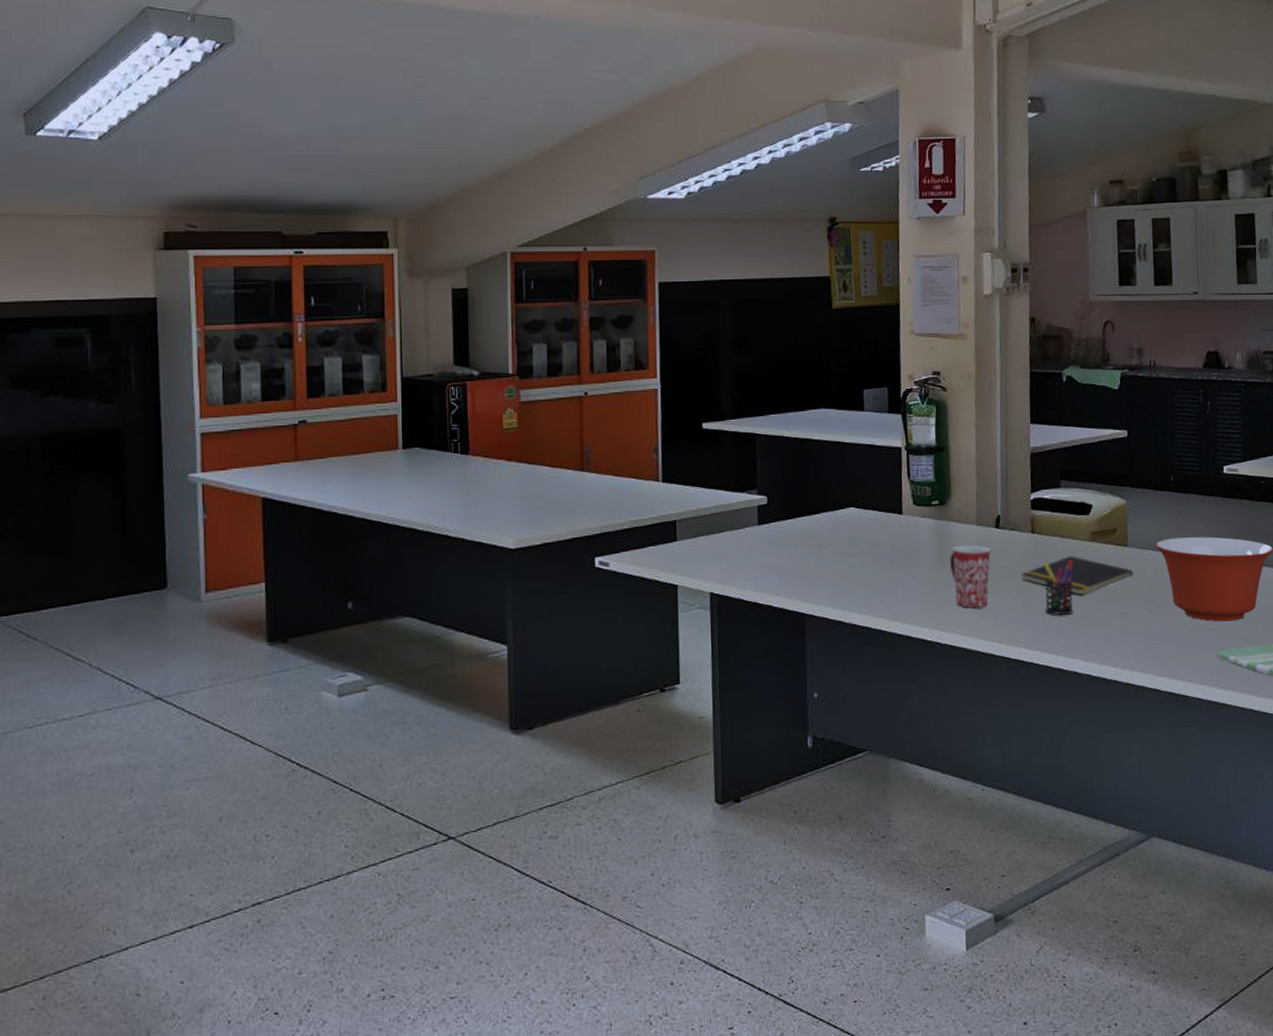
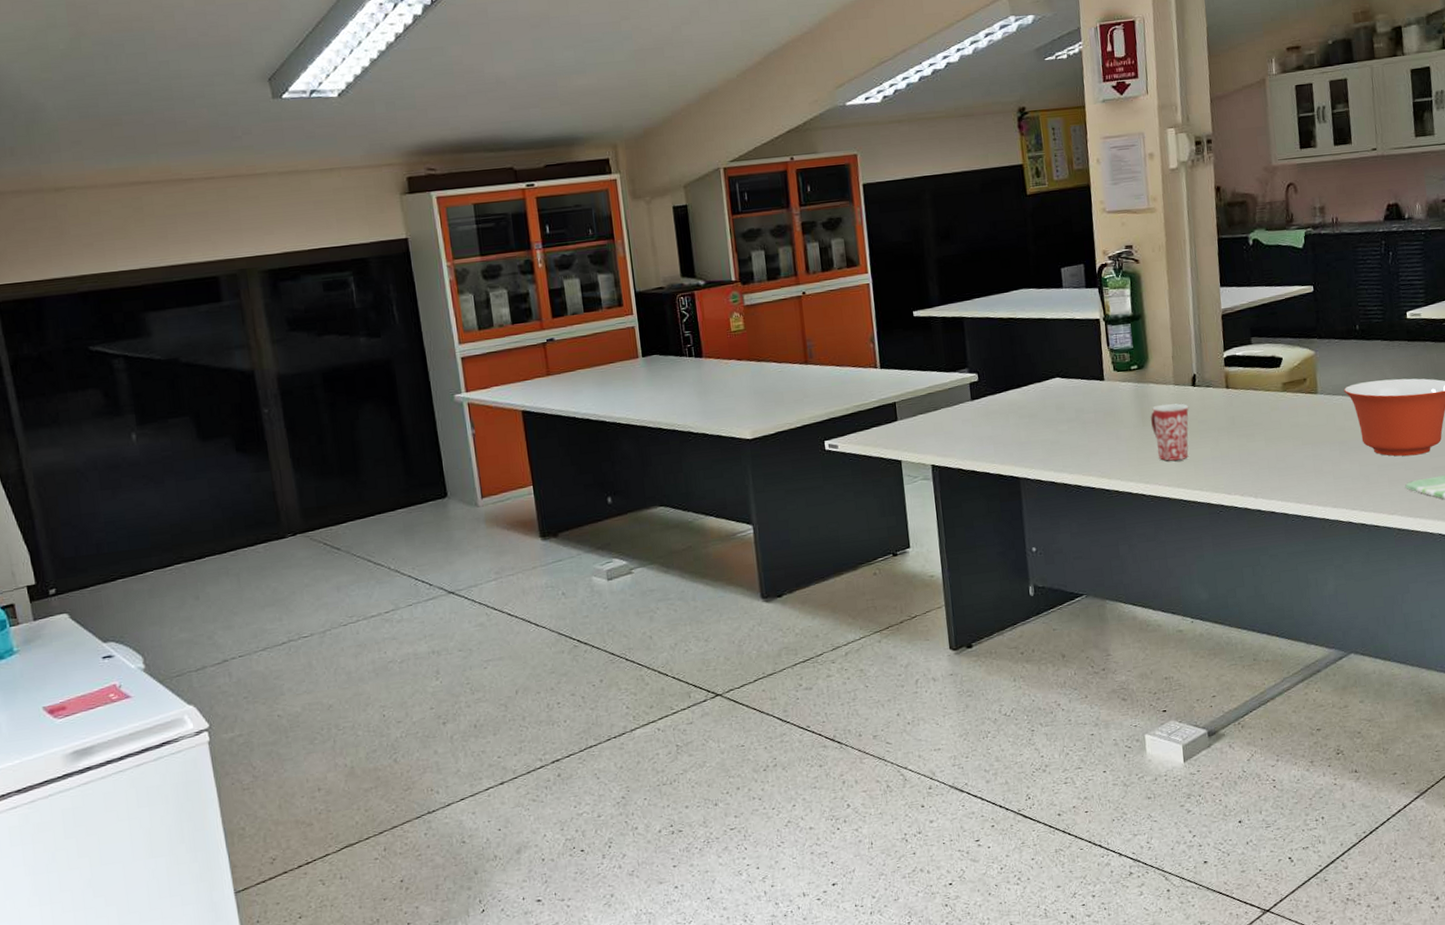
notepad: present [1021,556,1134,596] -> none [1218,406,1324,442]
pen holder: present [1042,559,1074,616] -> none [1238,410,1269,462]

